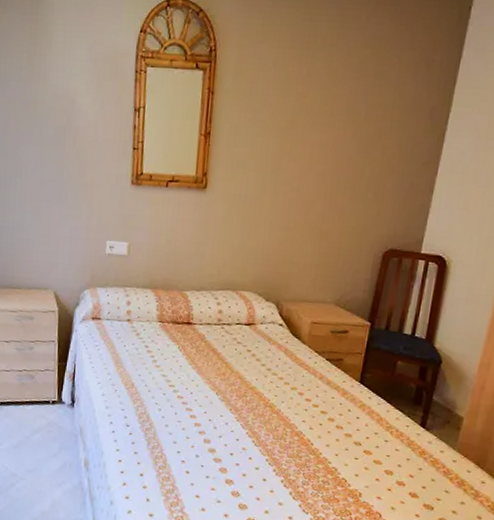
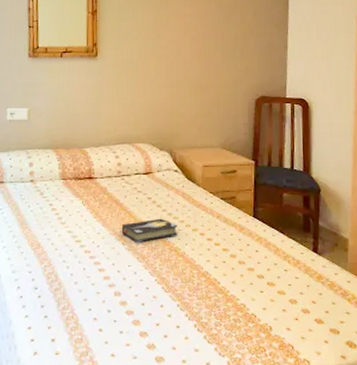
hardback book: none [215,372,276,395] -> present [120,218,178,243]

